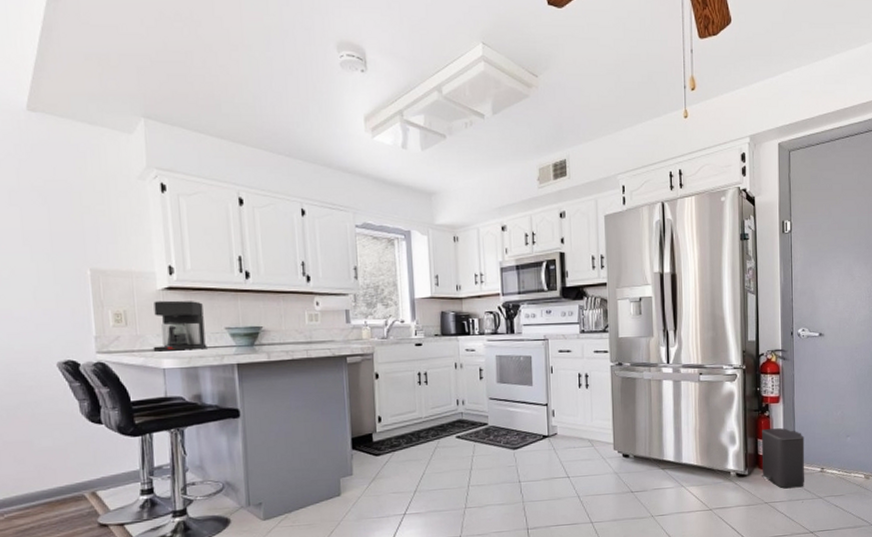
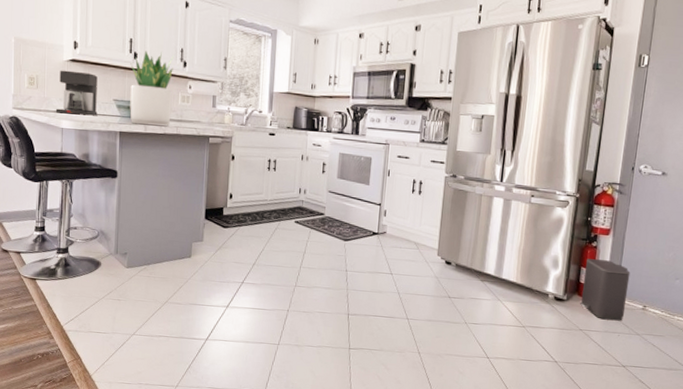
planter: none [242,268,299,353] -> present [130,51,175,126]

